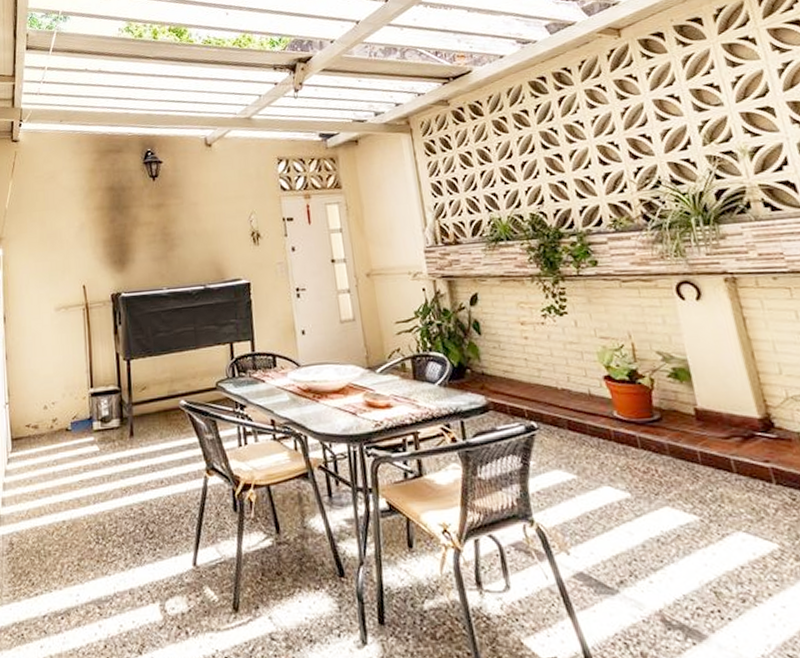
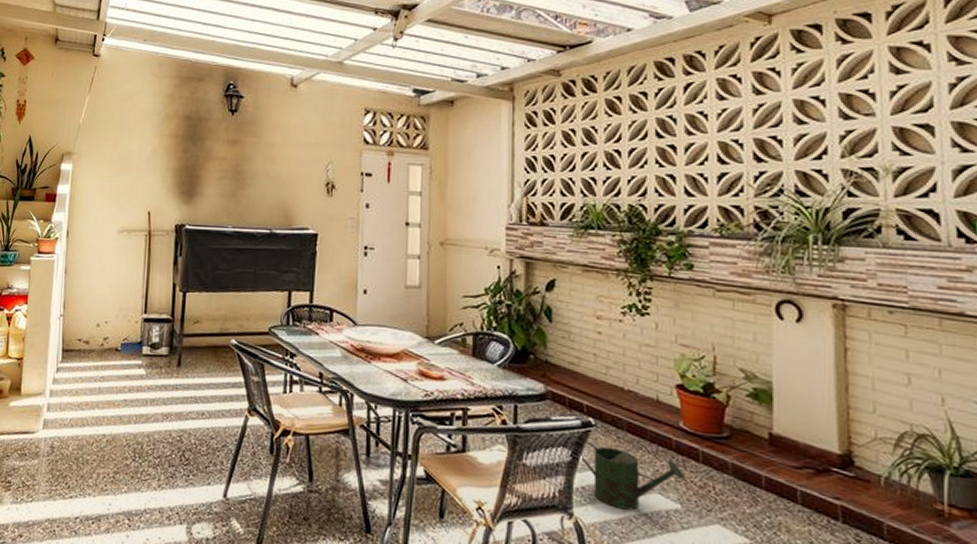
watering can: none [529,445,628,508] -> present [579,441,684,511]

